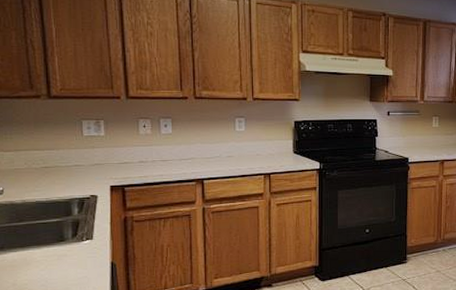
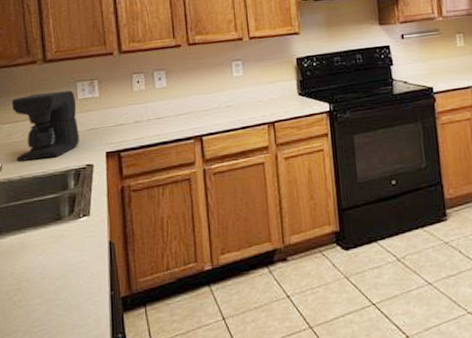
coffee maker: none [13,126,84,187] -> present [11,90,79,162]

